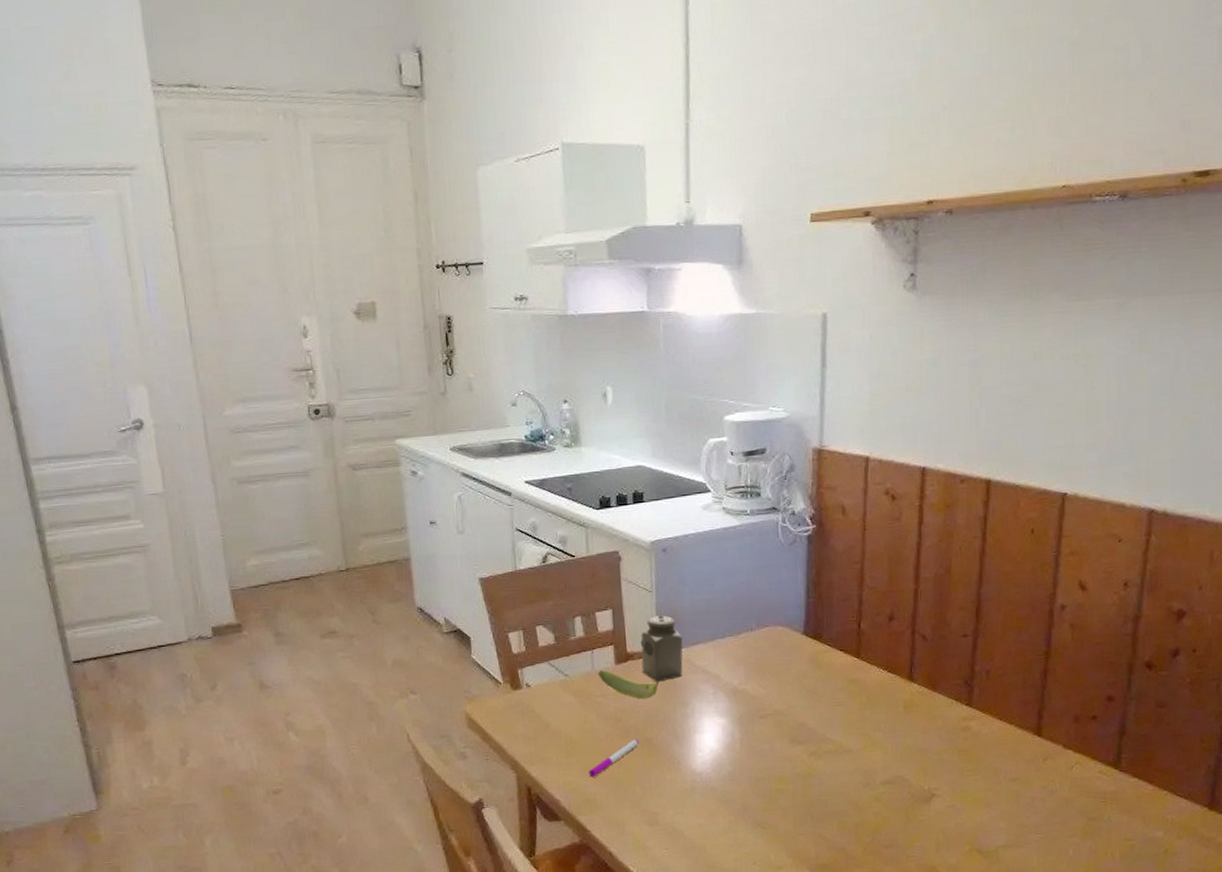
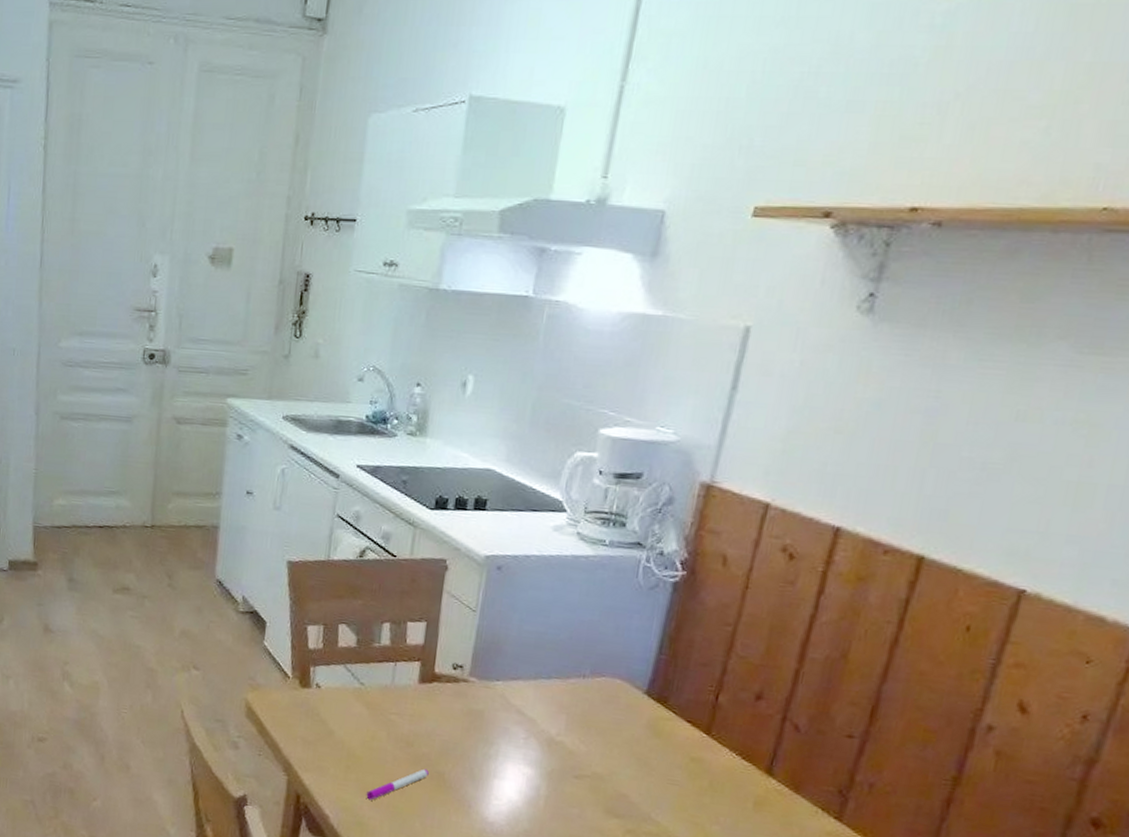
banana: present [597,670,660,700] -> none [396,686,465,729]
salt shaker: present [641,615,683,682] -> none [447,639,501,713]

